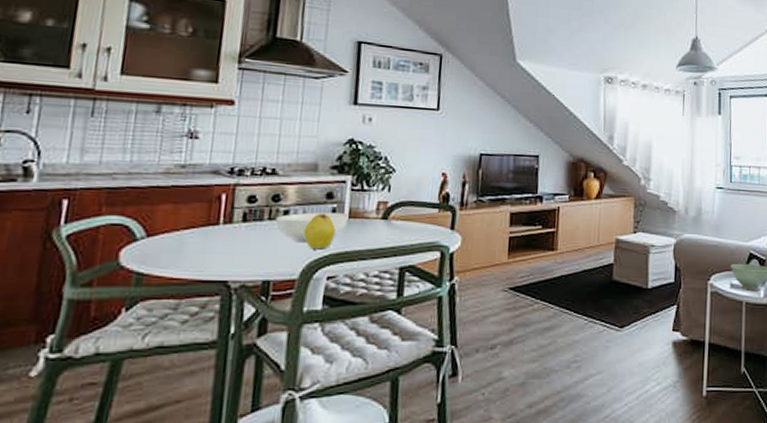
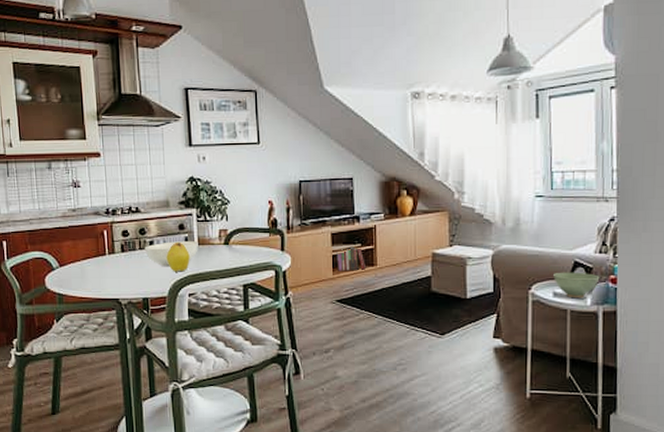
books: none [513,228,545,256] -> present [336,246,365,271]

